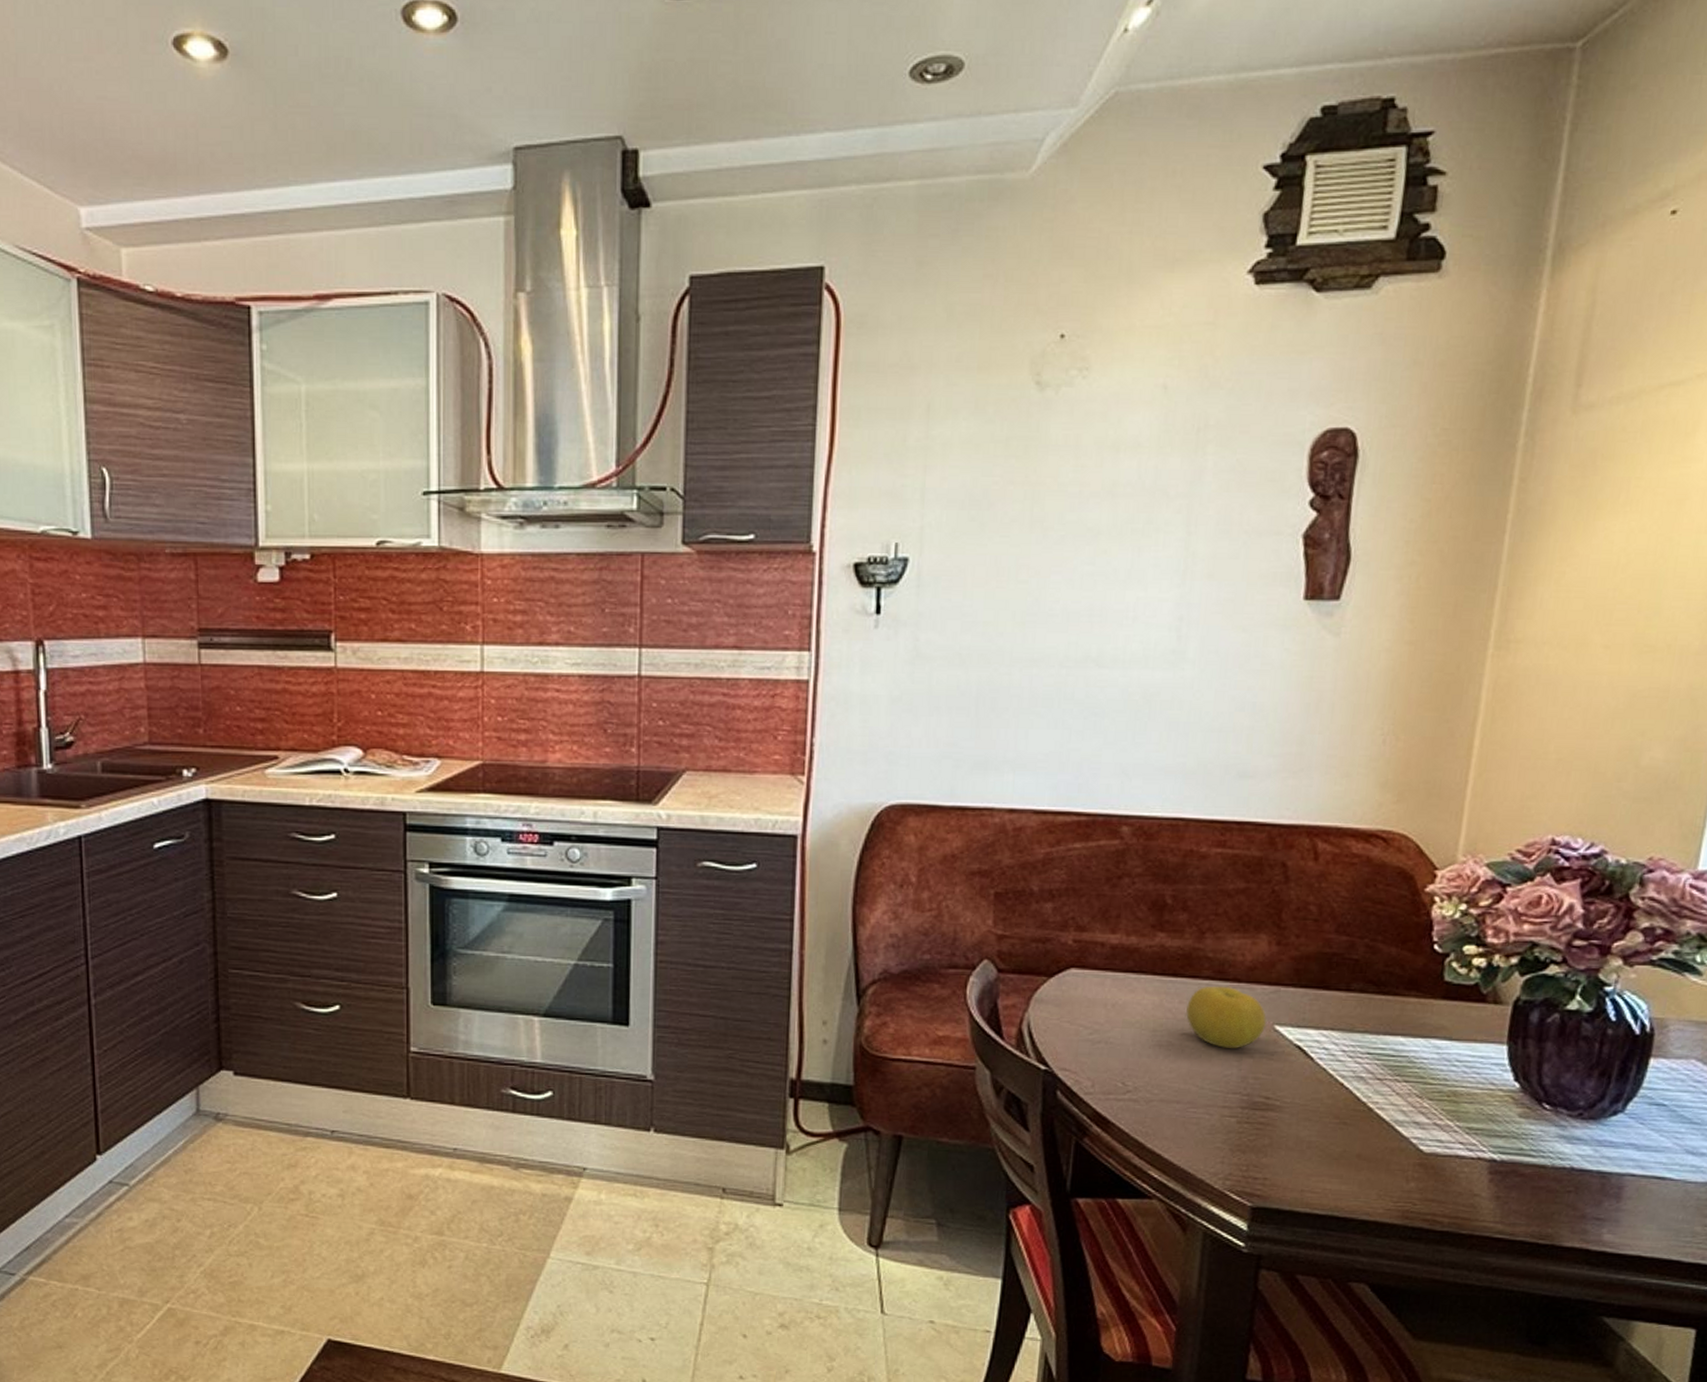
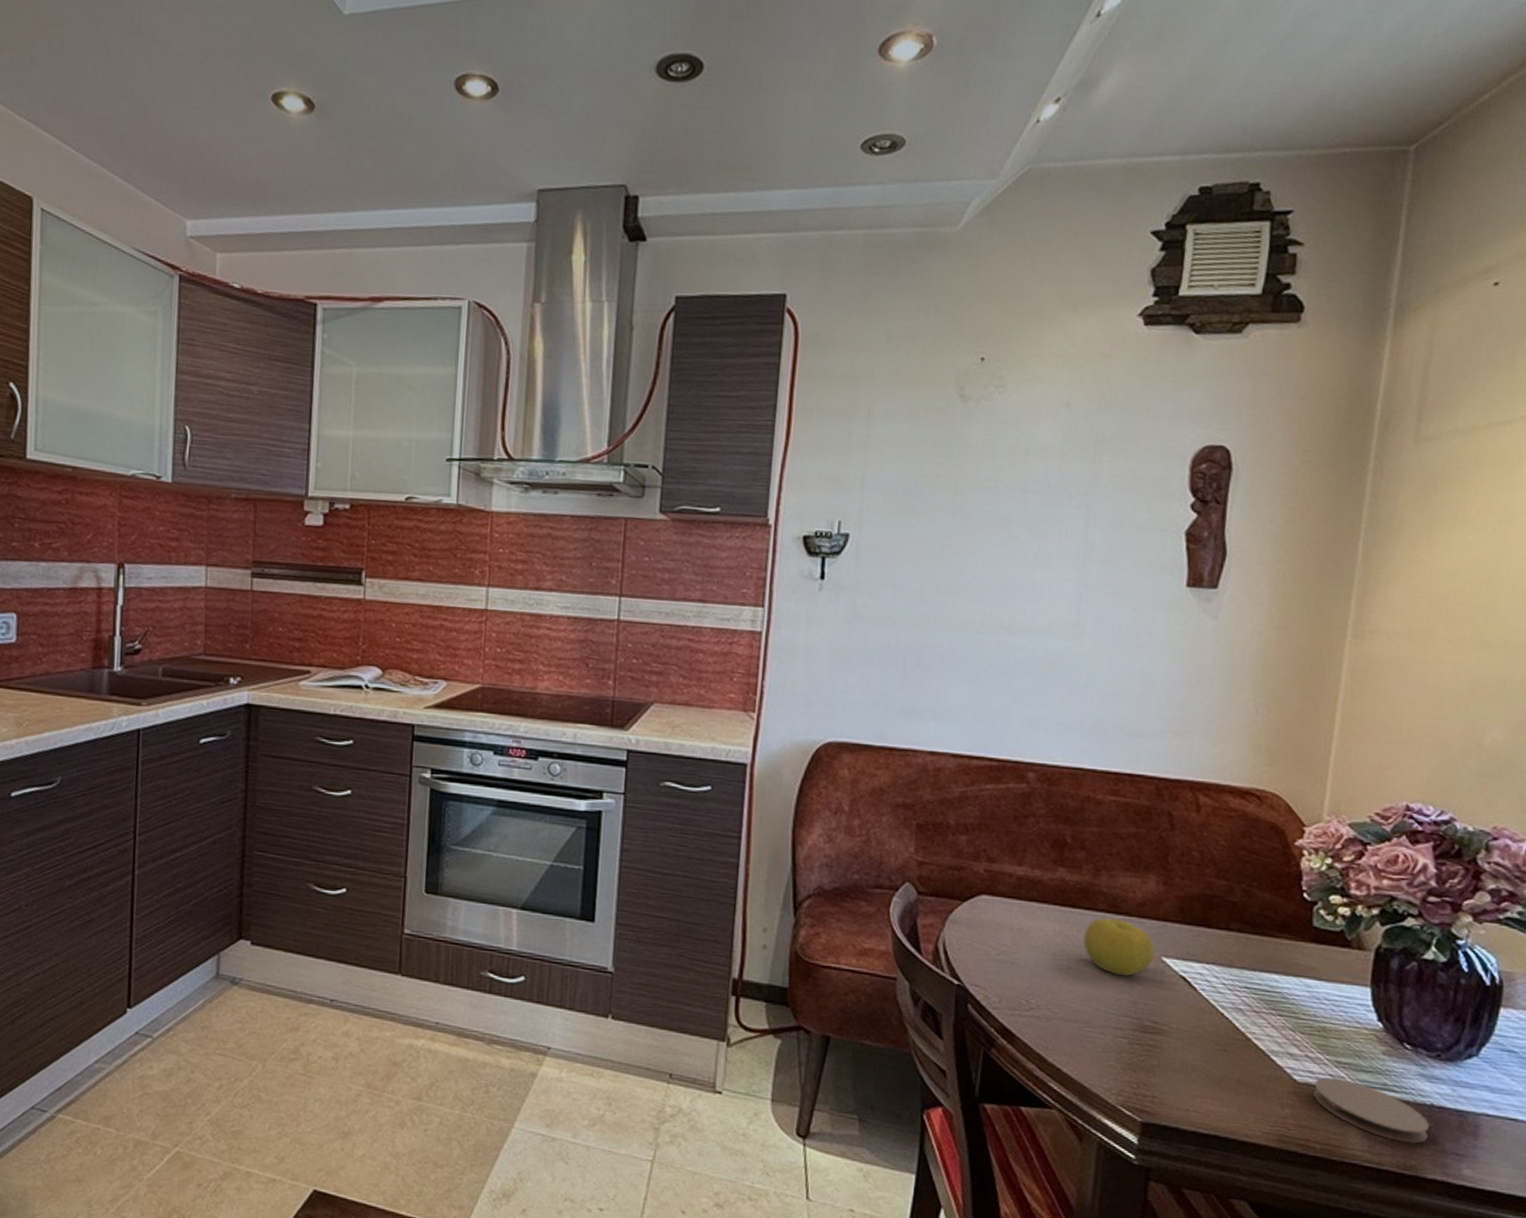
coaster: none [1441,1145,1569,1211] -> present [1313,1077,1430,1144]

